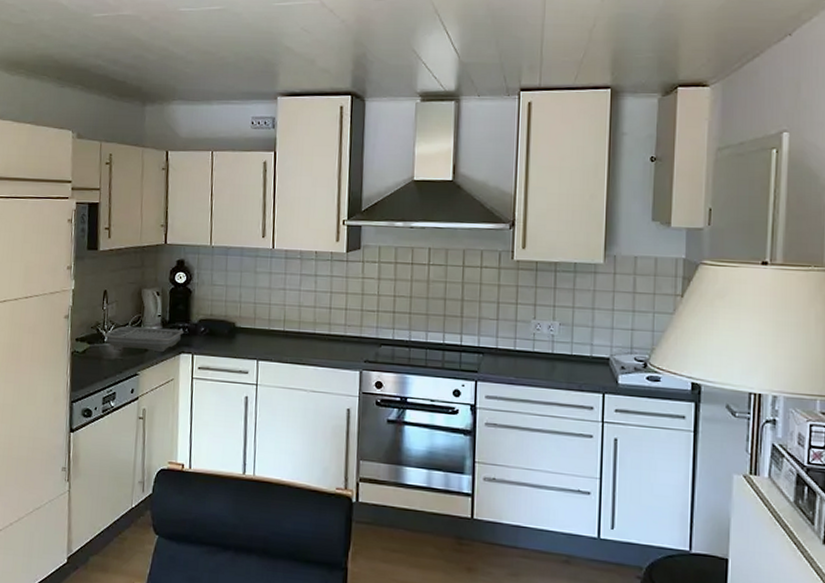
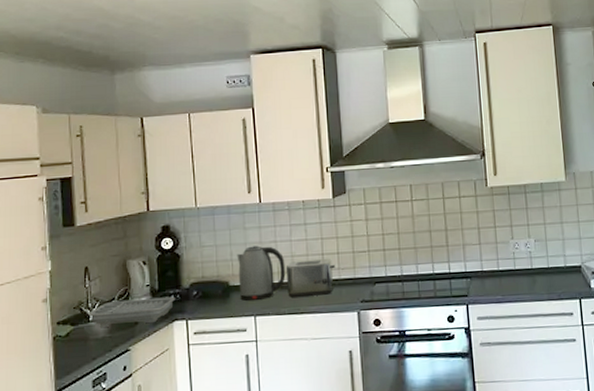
kettle: none [245,290,292,345] -> present [237,245,286,301]
toaster: none [291,311,343,349] -> present [285,259,336,297]

